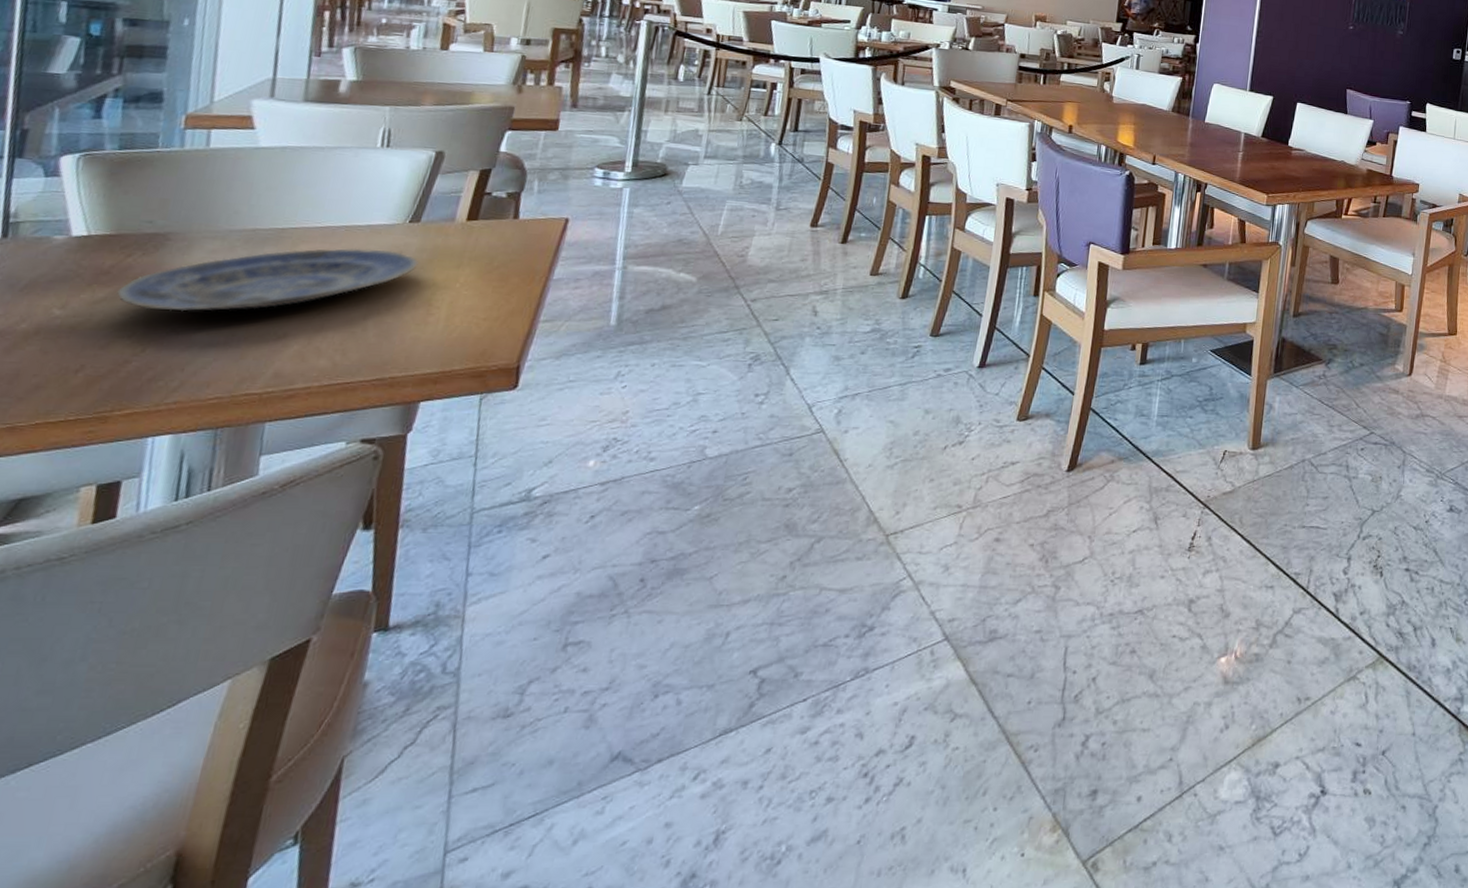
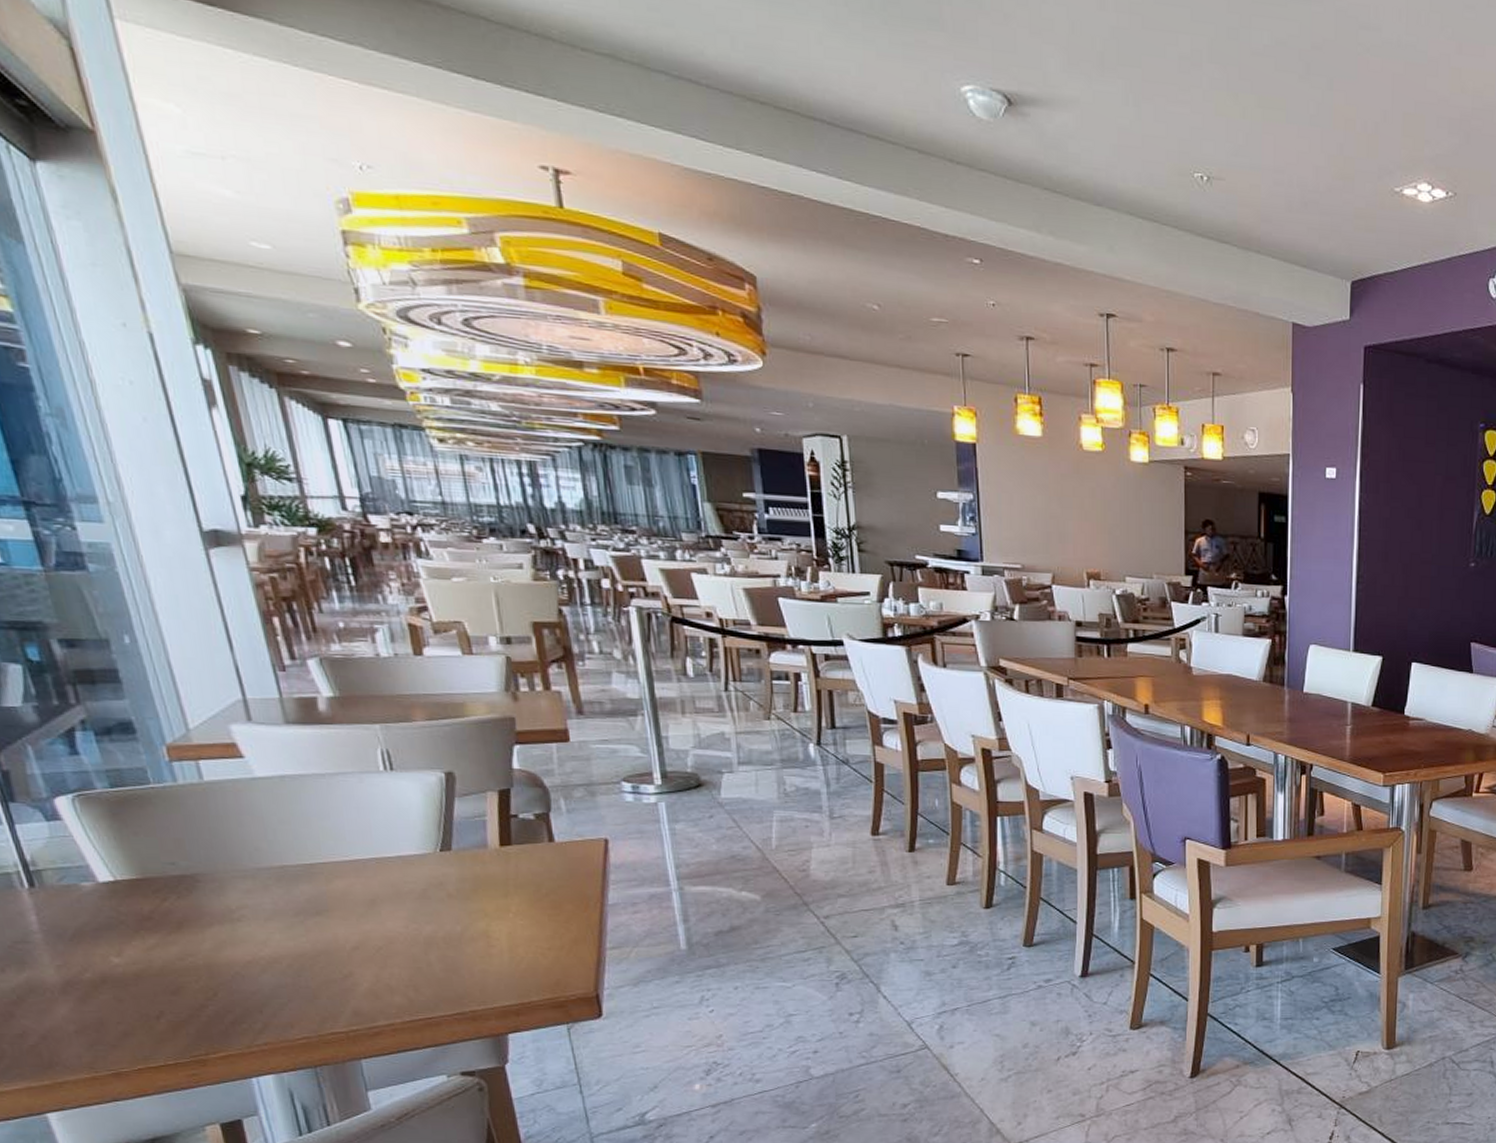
plate: present [117,248,419,312] -> none [167,881,463,954]

